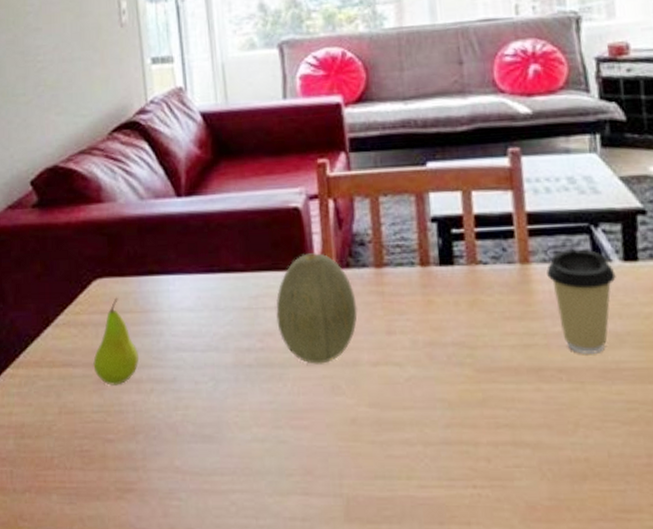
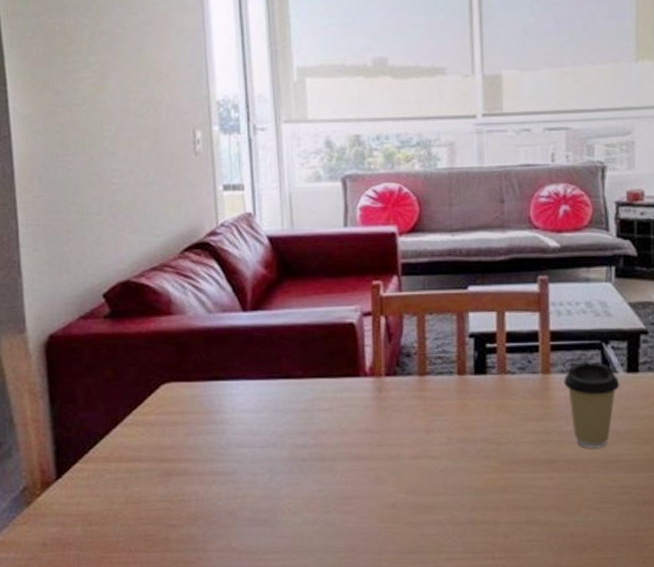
fruit: present [93,297,140,386] -> none [159,400,203,478]
fruit: present [276,253,358,364] -> none [329,363,401,458]

